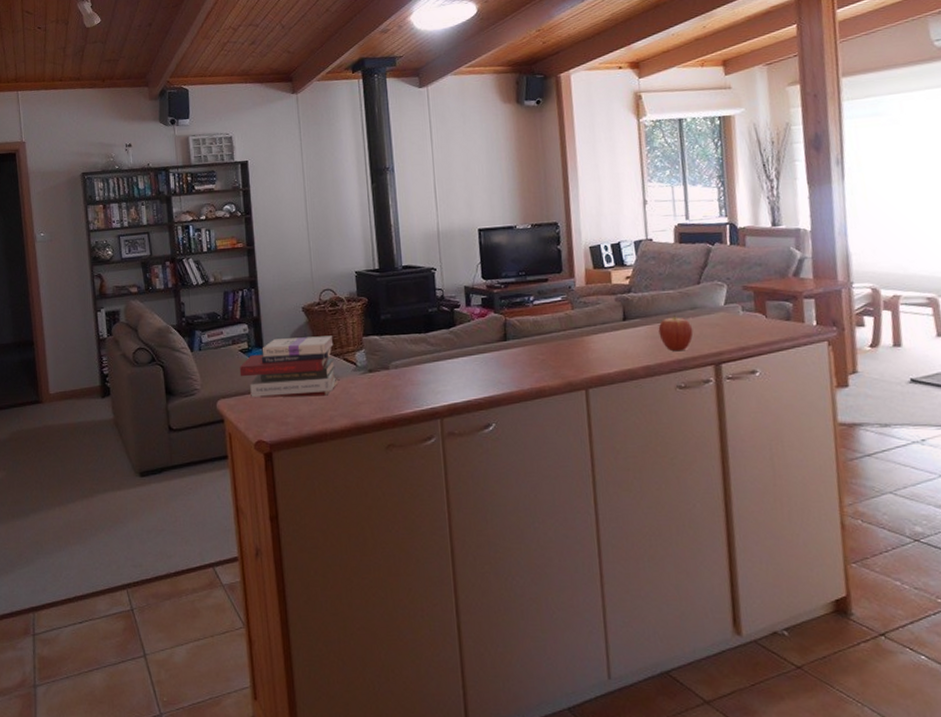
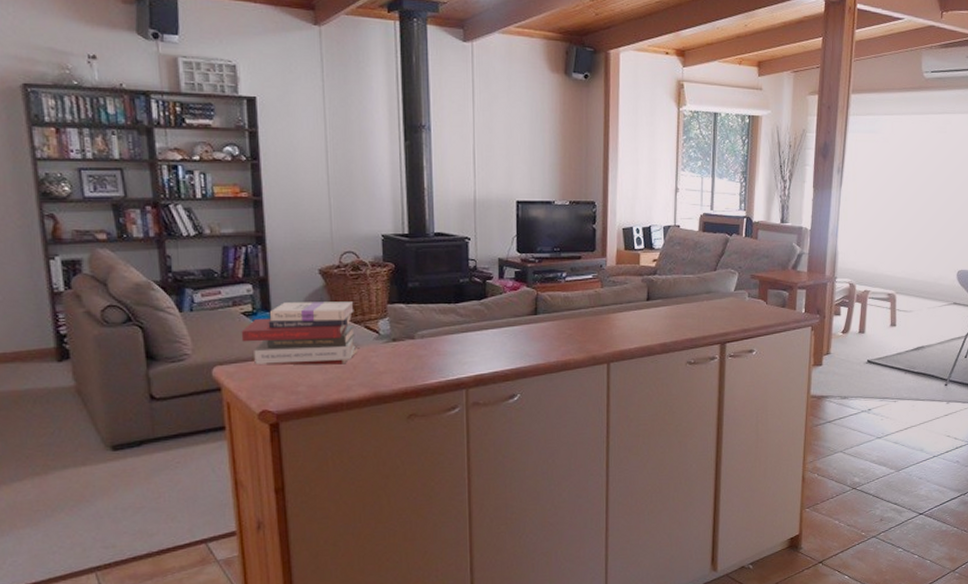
fruit: present [658,314,694,352] -> none [677,297,706,331]

